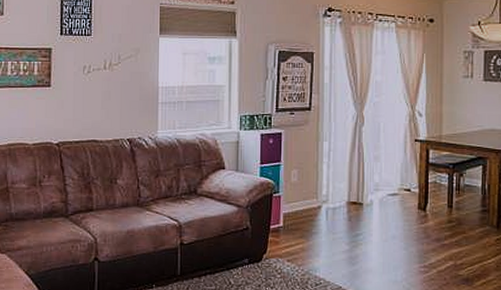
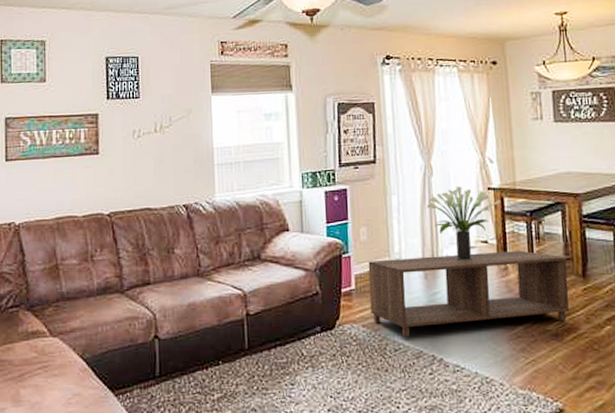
coffee table: none [296,199,483,274] -> present [368,250,569,338]
potted plant: none [356,136,425,206] -> present [427,186,500,261]

